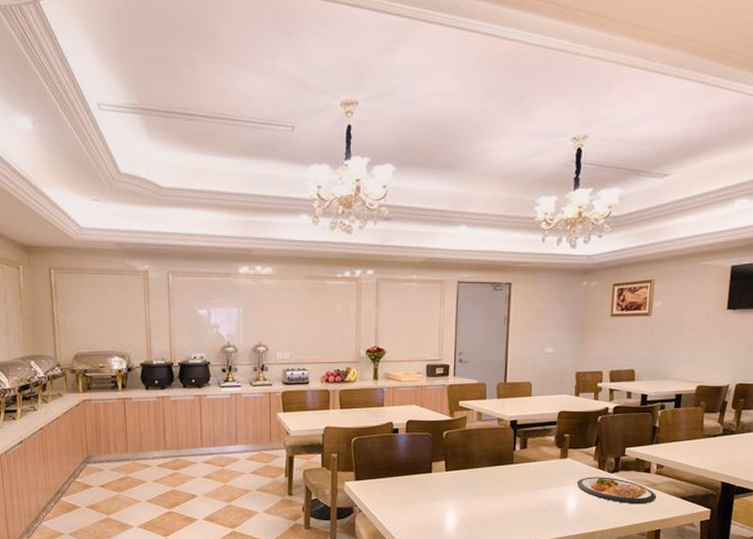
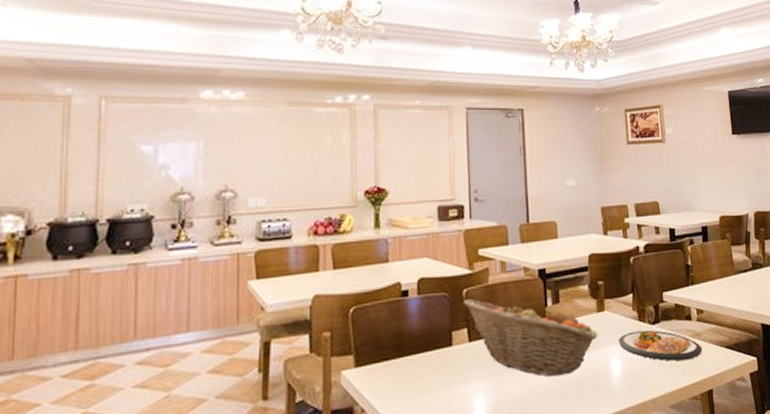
fruit basket: none [442,439,559,504] -> present [462,298,598,377]

